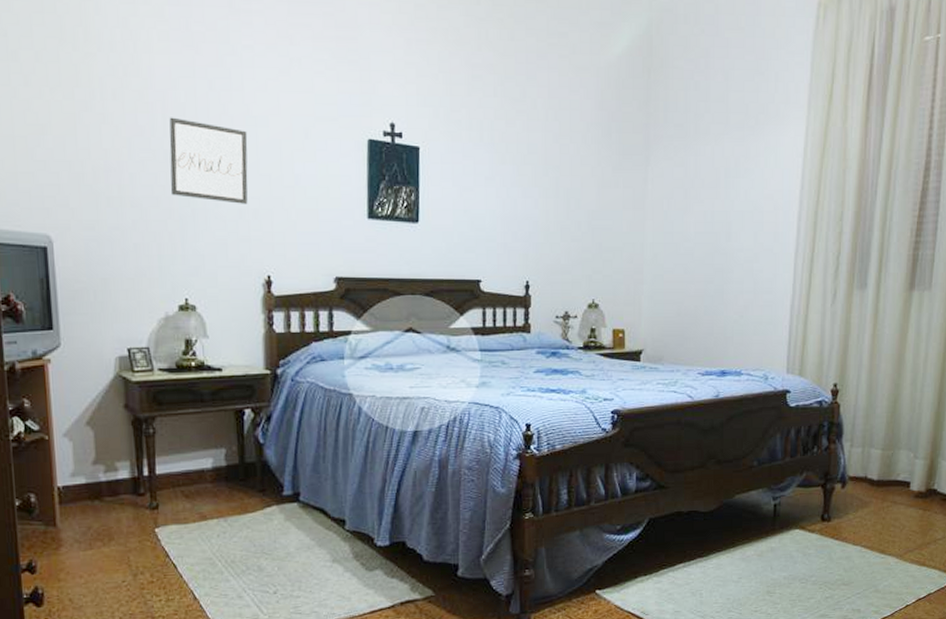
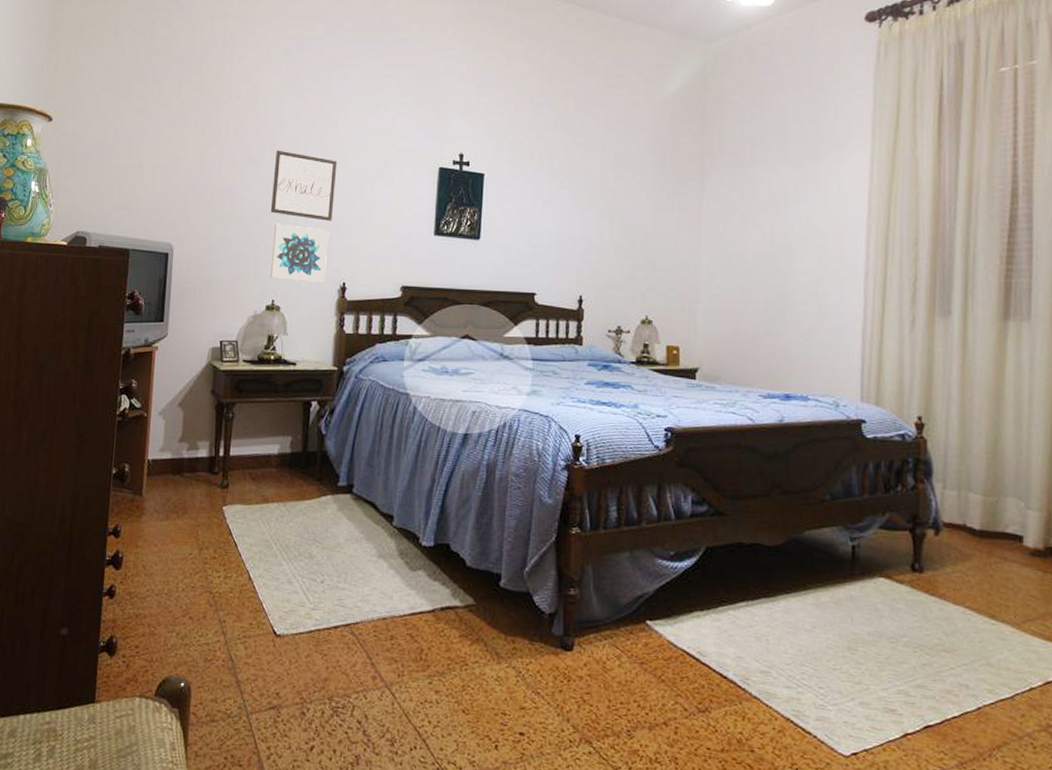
wall art: none [178,208,246,277] -> present [270,223,329,283]

